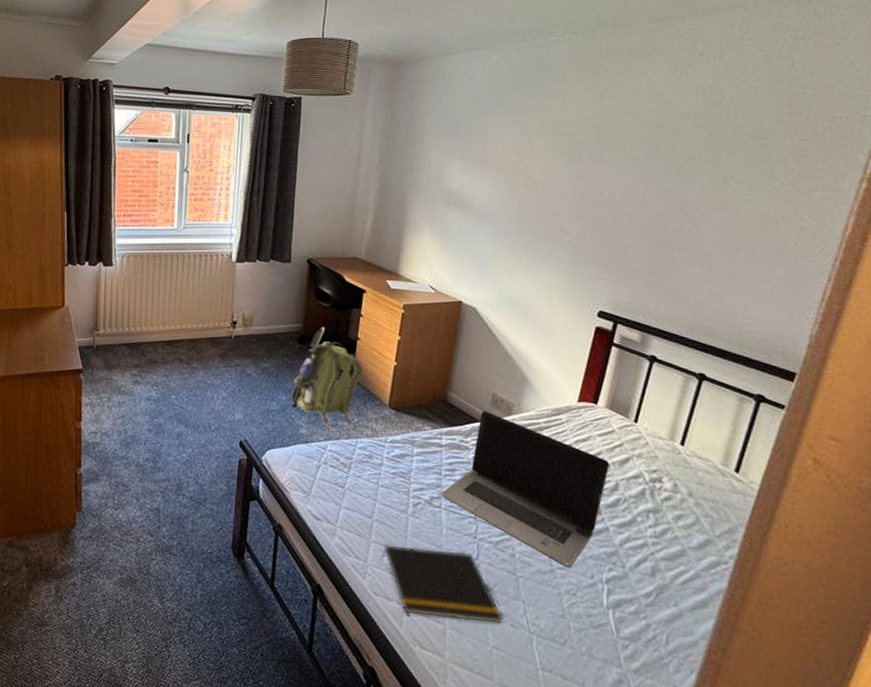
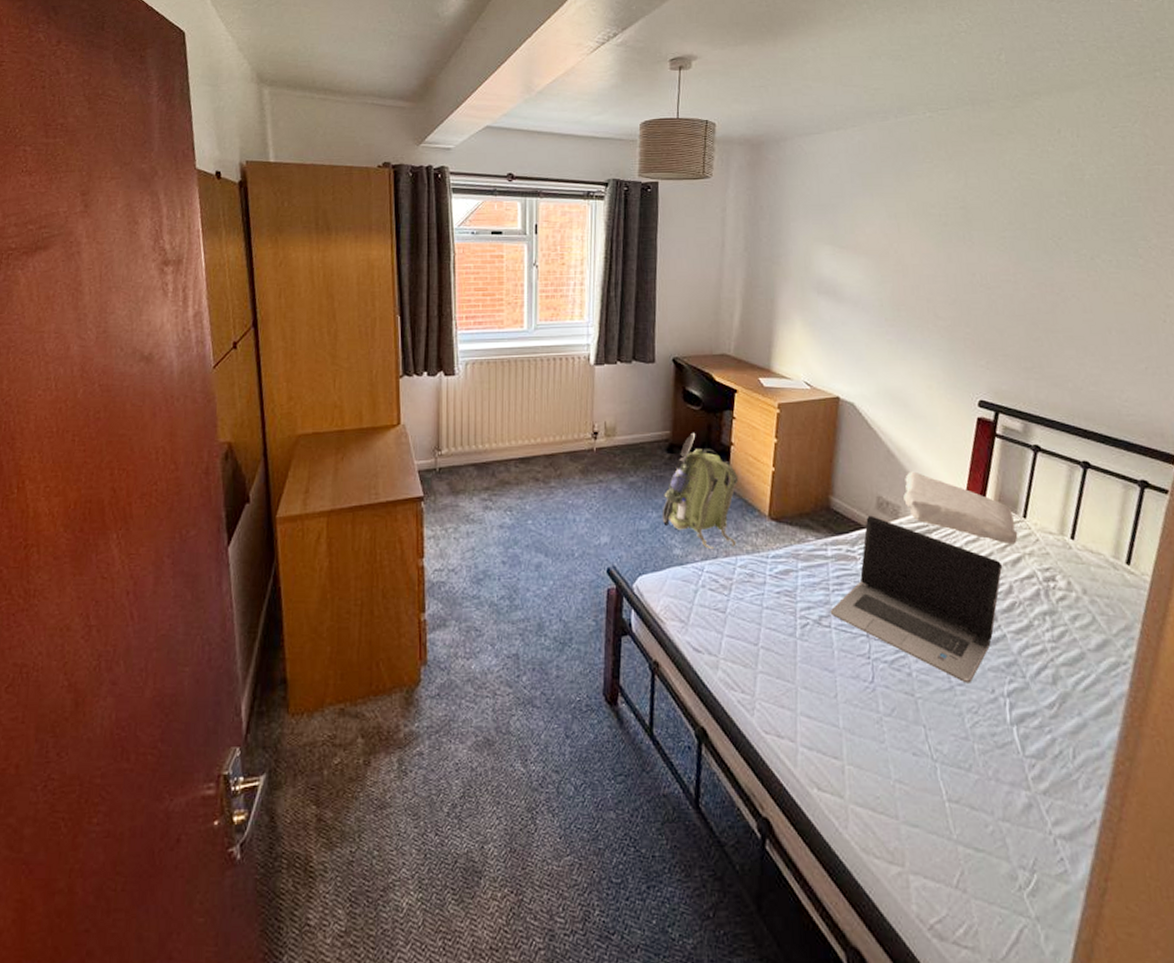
notepad: present [381,545,503,624] -> none [769,674,904,753]
soap bar: none [518,373,628,446] -> present [903,471,1018,545]

